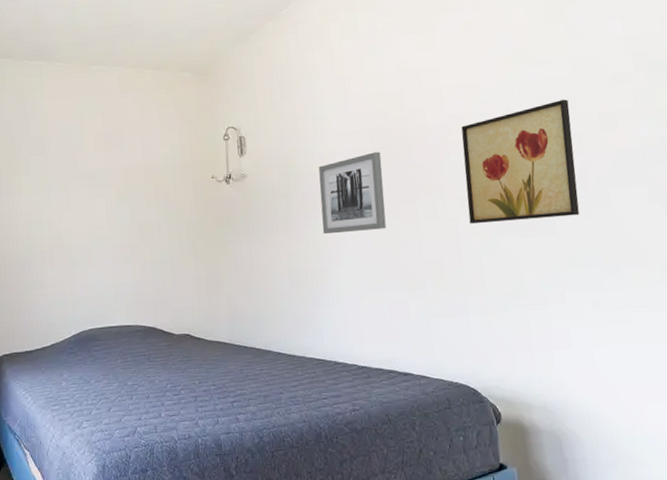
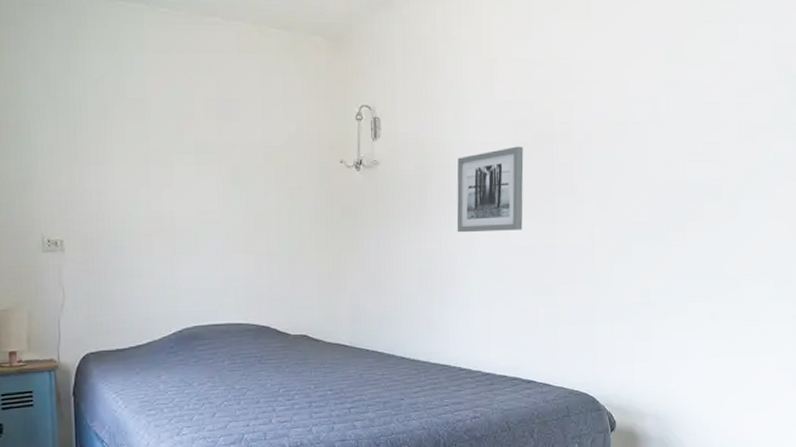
wall art: present [461,99,580,224] -> none [605,106,713,229]

